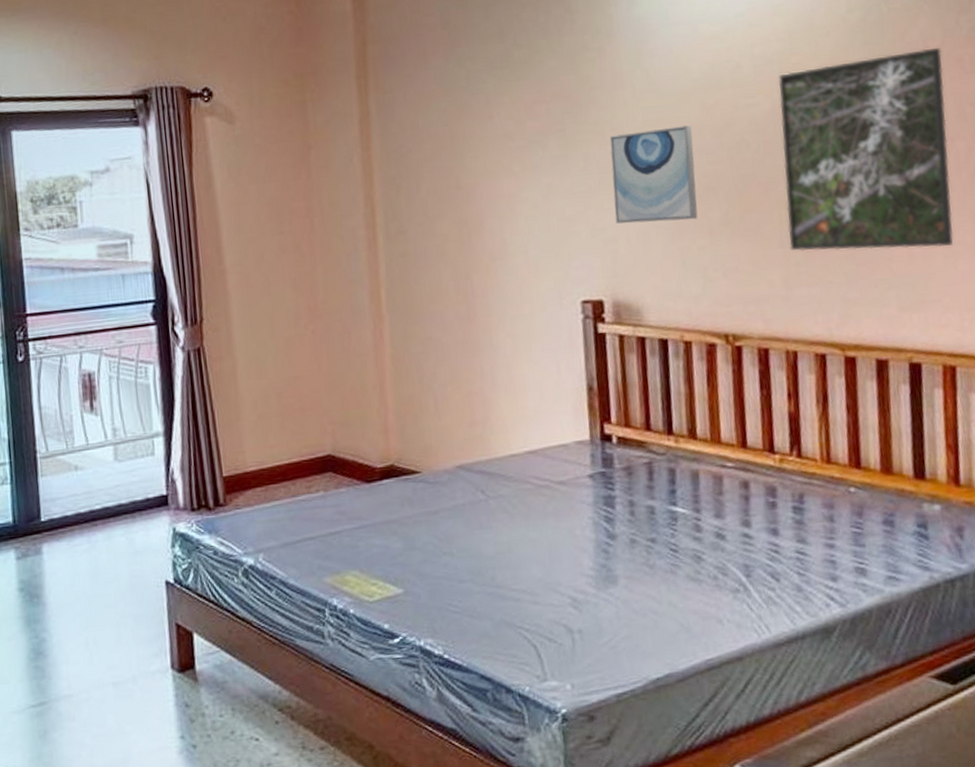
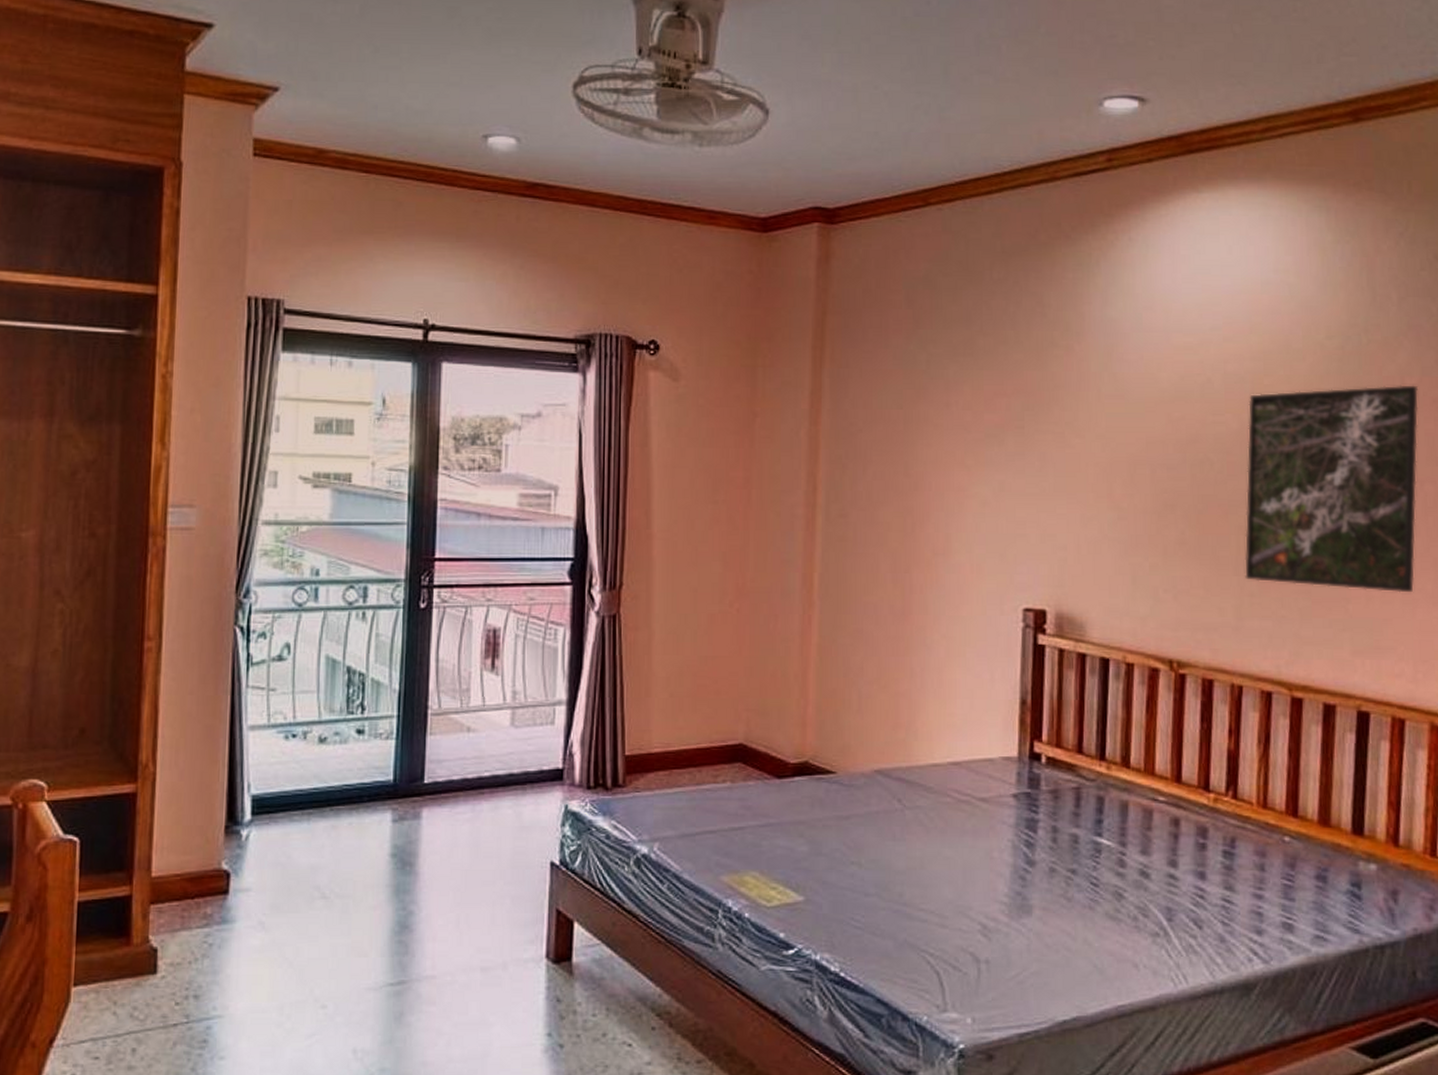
wall art: present [609,125,698,224] -> none [1067,436,1156,536]

